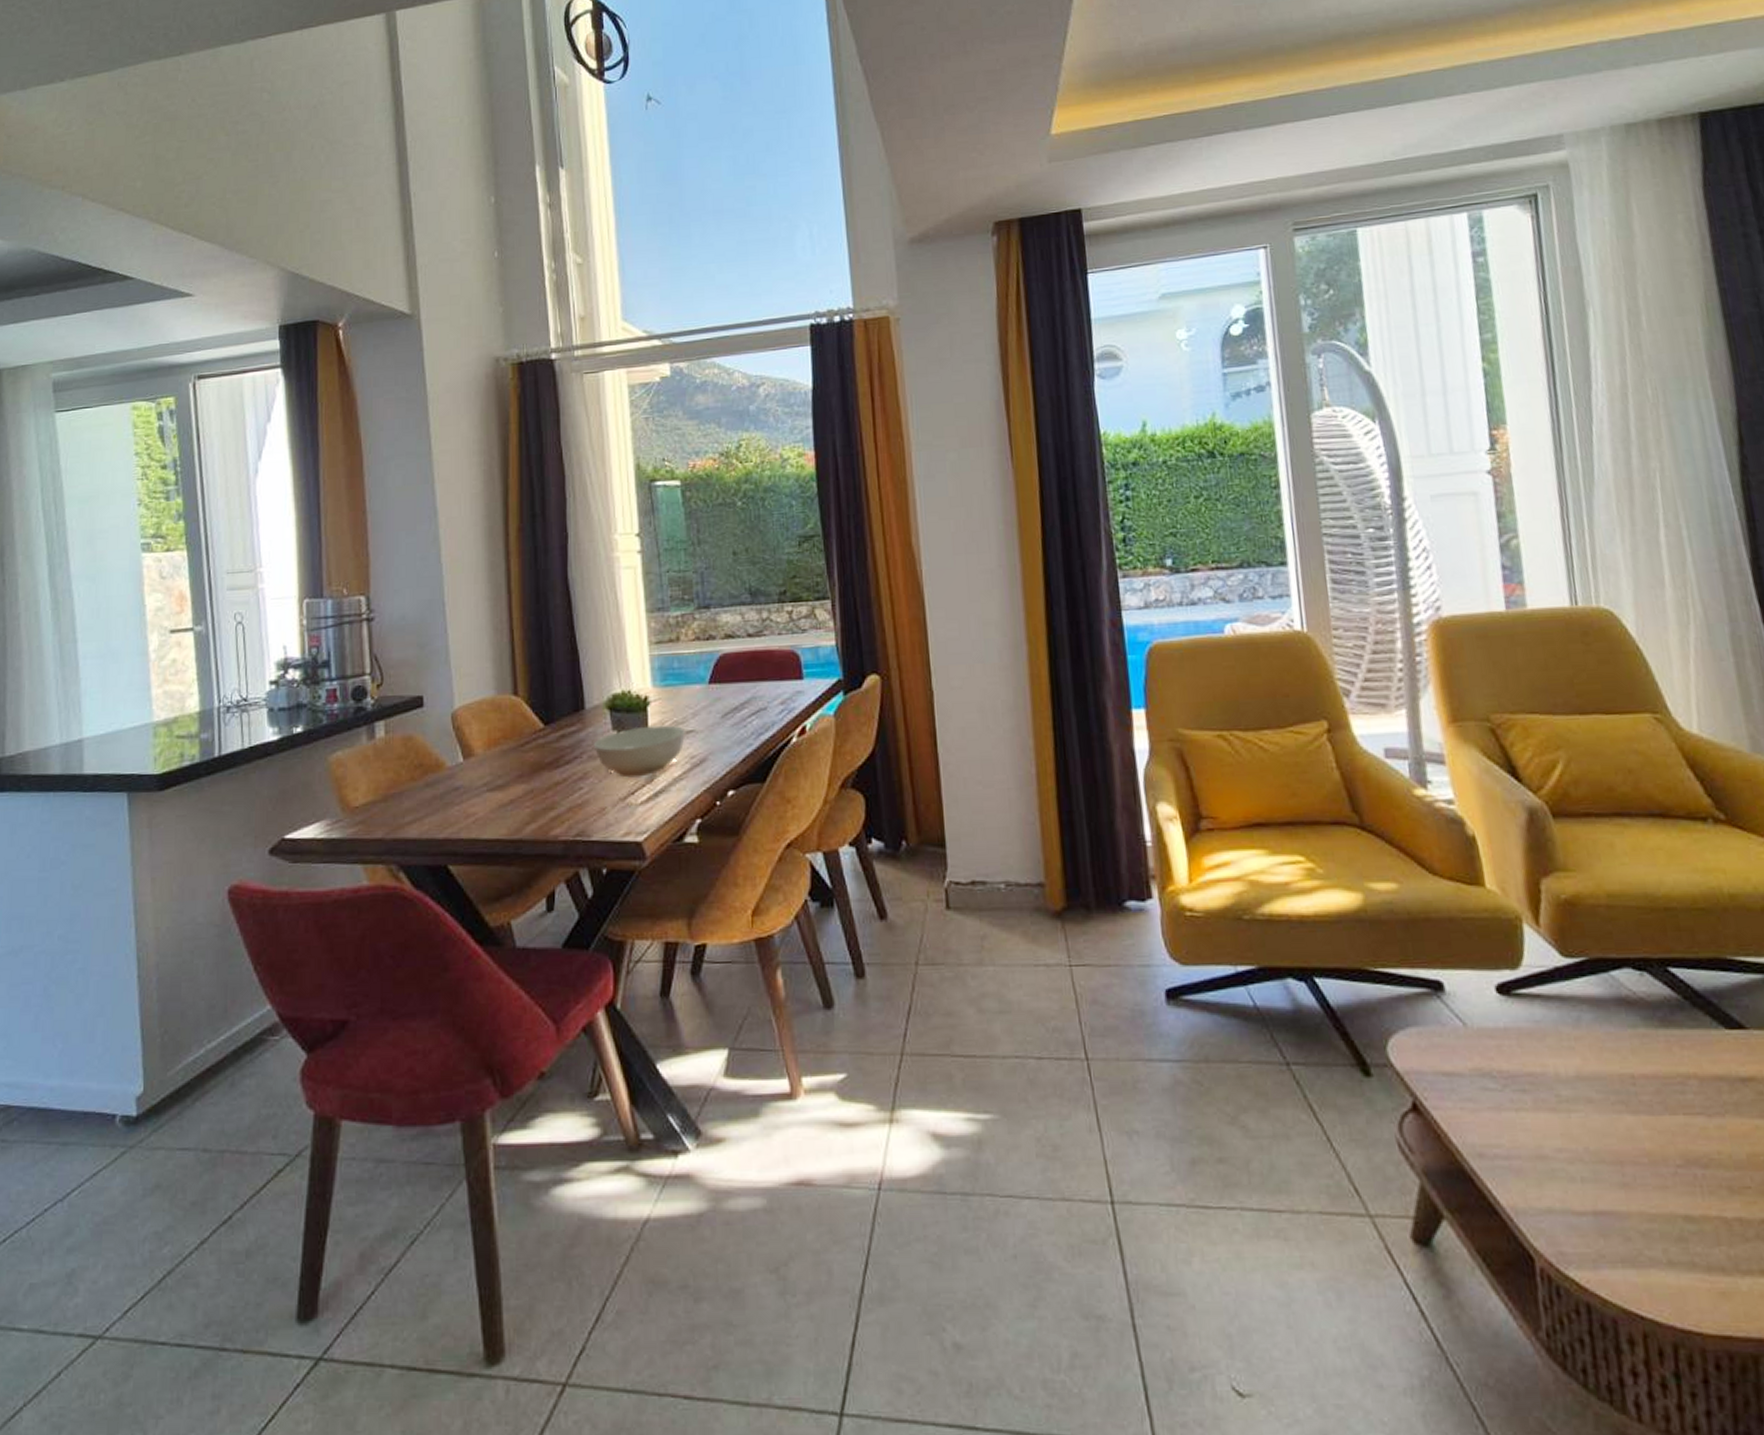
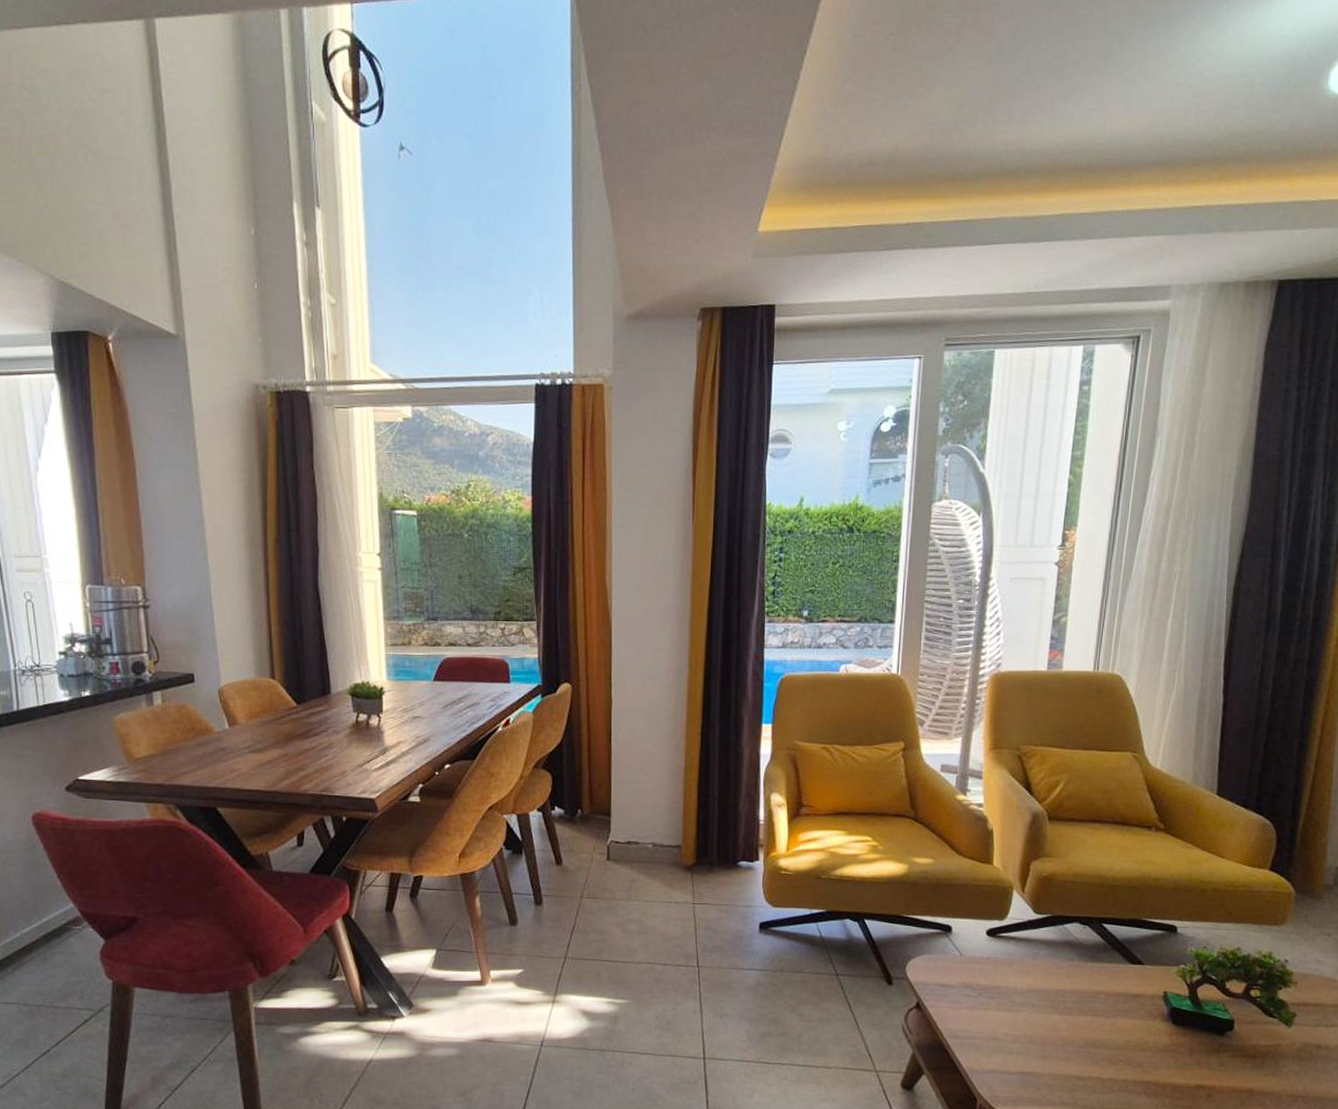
bowl: present [593,725,685,778] -> none [337,710,412,750]

